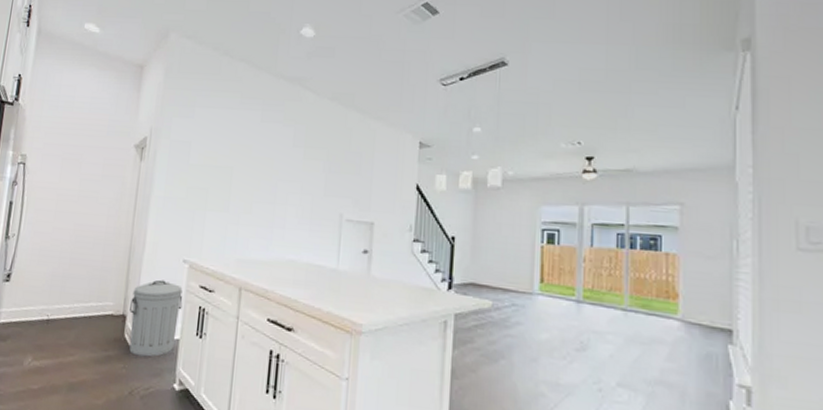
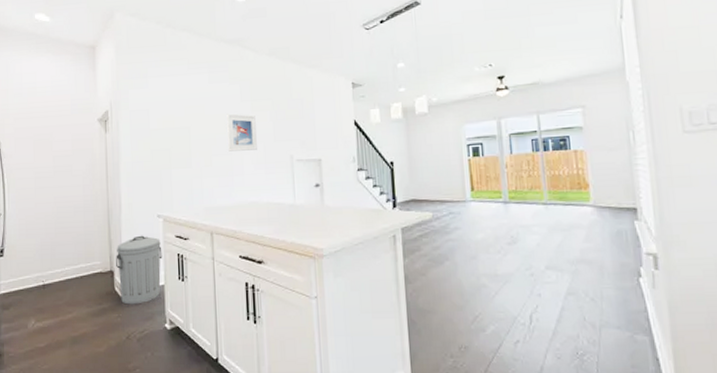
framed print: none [272,158,307,203] -> present [227,113,257,152]

